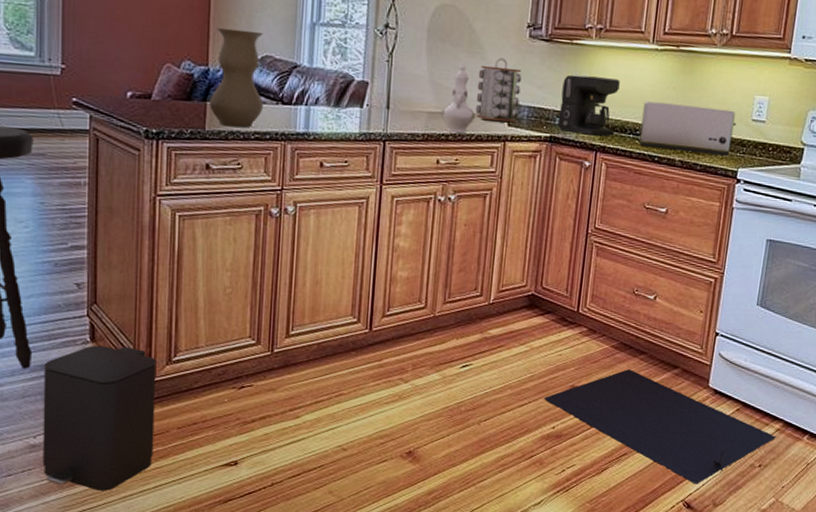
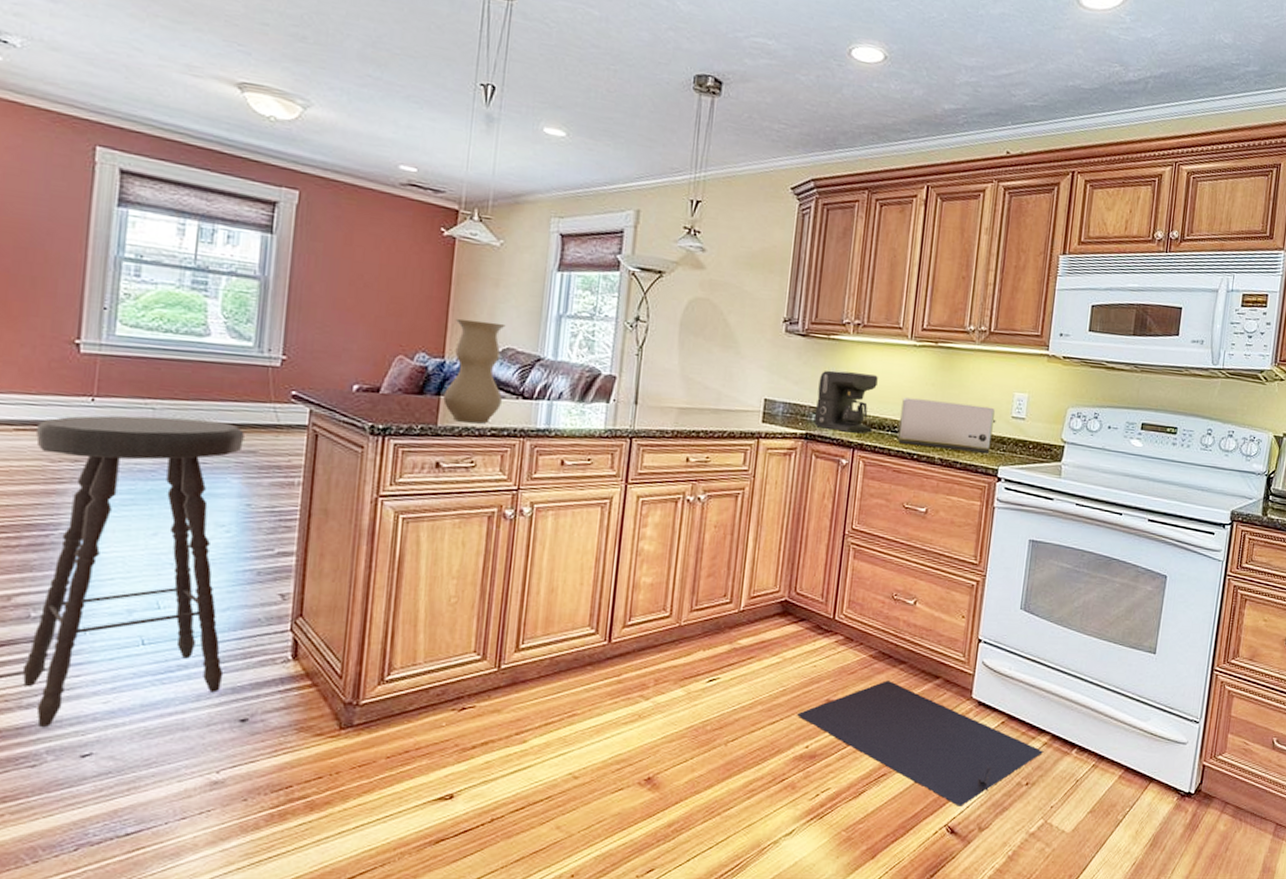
pedal bin: present [42,345,157,491] -> none [224,664,367,834]
ewer: present [441,64,476,133] -> none [692,358,729,430]
spice rack: present [475,58,522,123] -> none [727,352,777,419]

